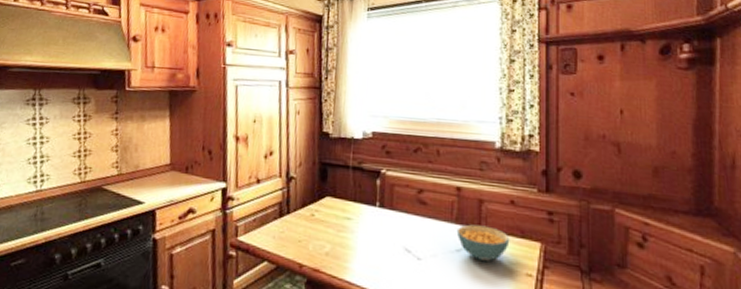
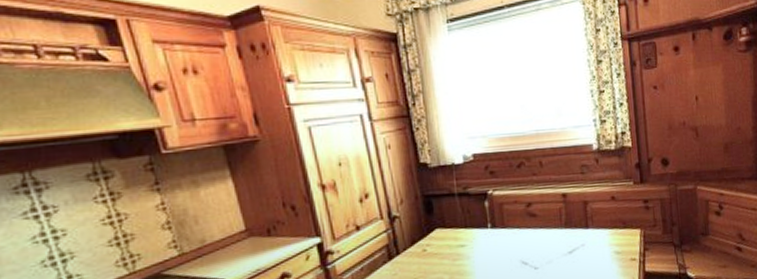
cereal bowl: present [456,224,510,262] -> none [567,224,615,257]

